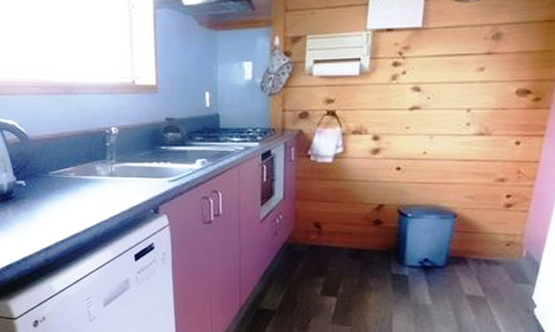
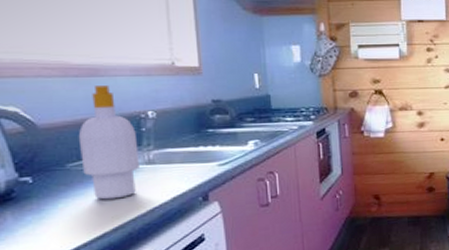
soap bottle: none [58,103,105,205] -> present [78,85,141,200]

